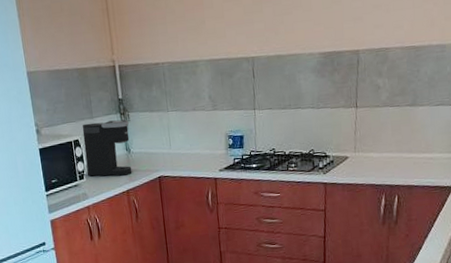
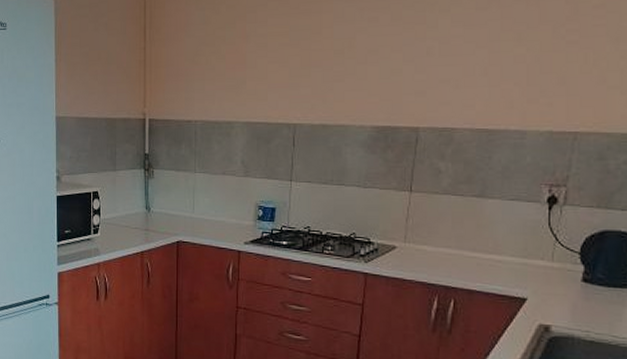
coffee maker: present [82,119,132,177] -> none [102,175,152,235]

